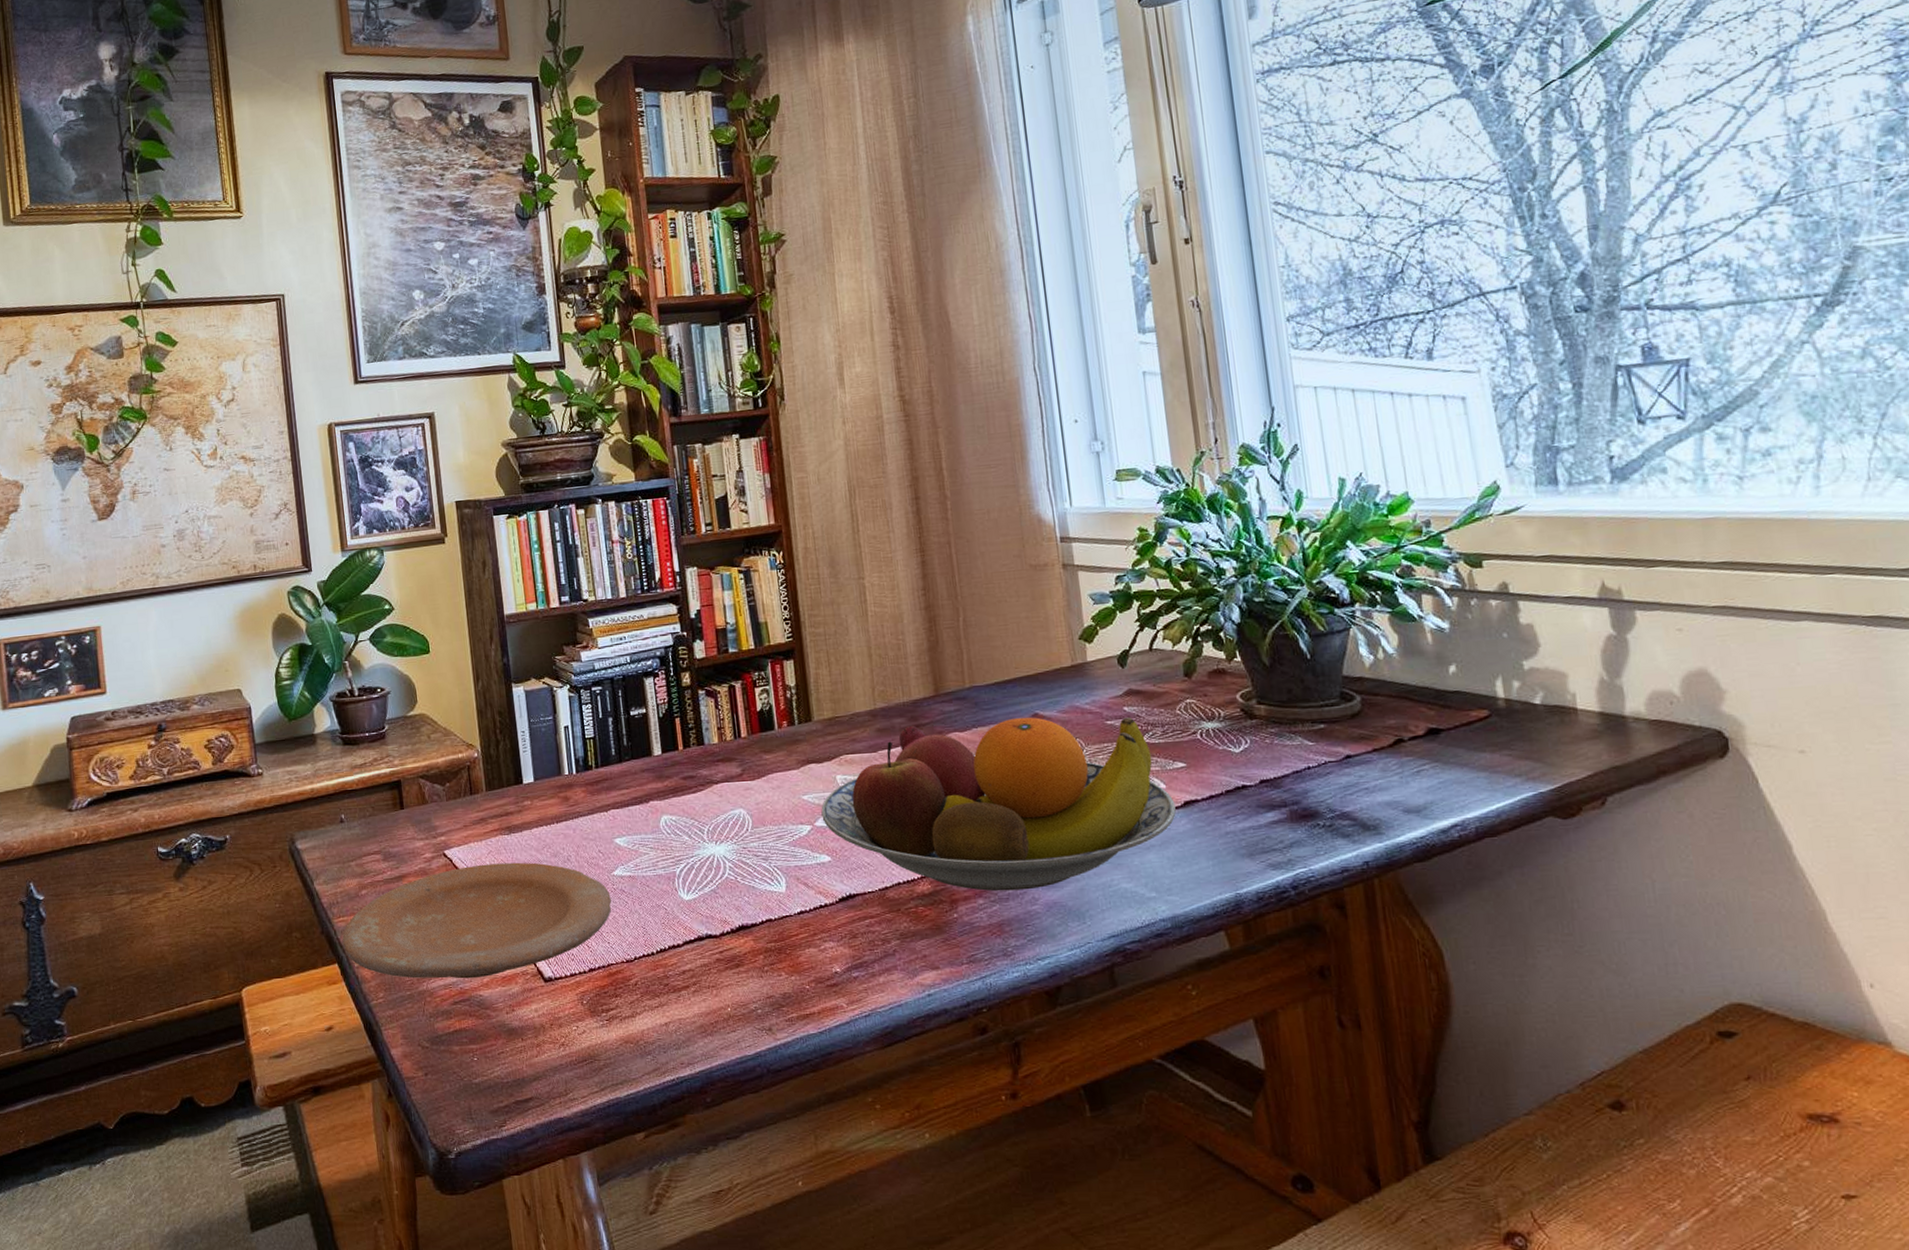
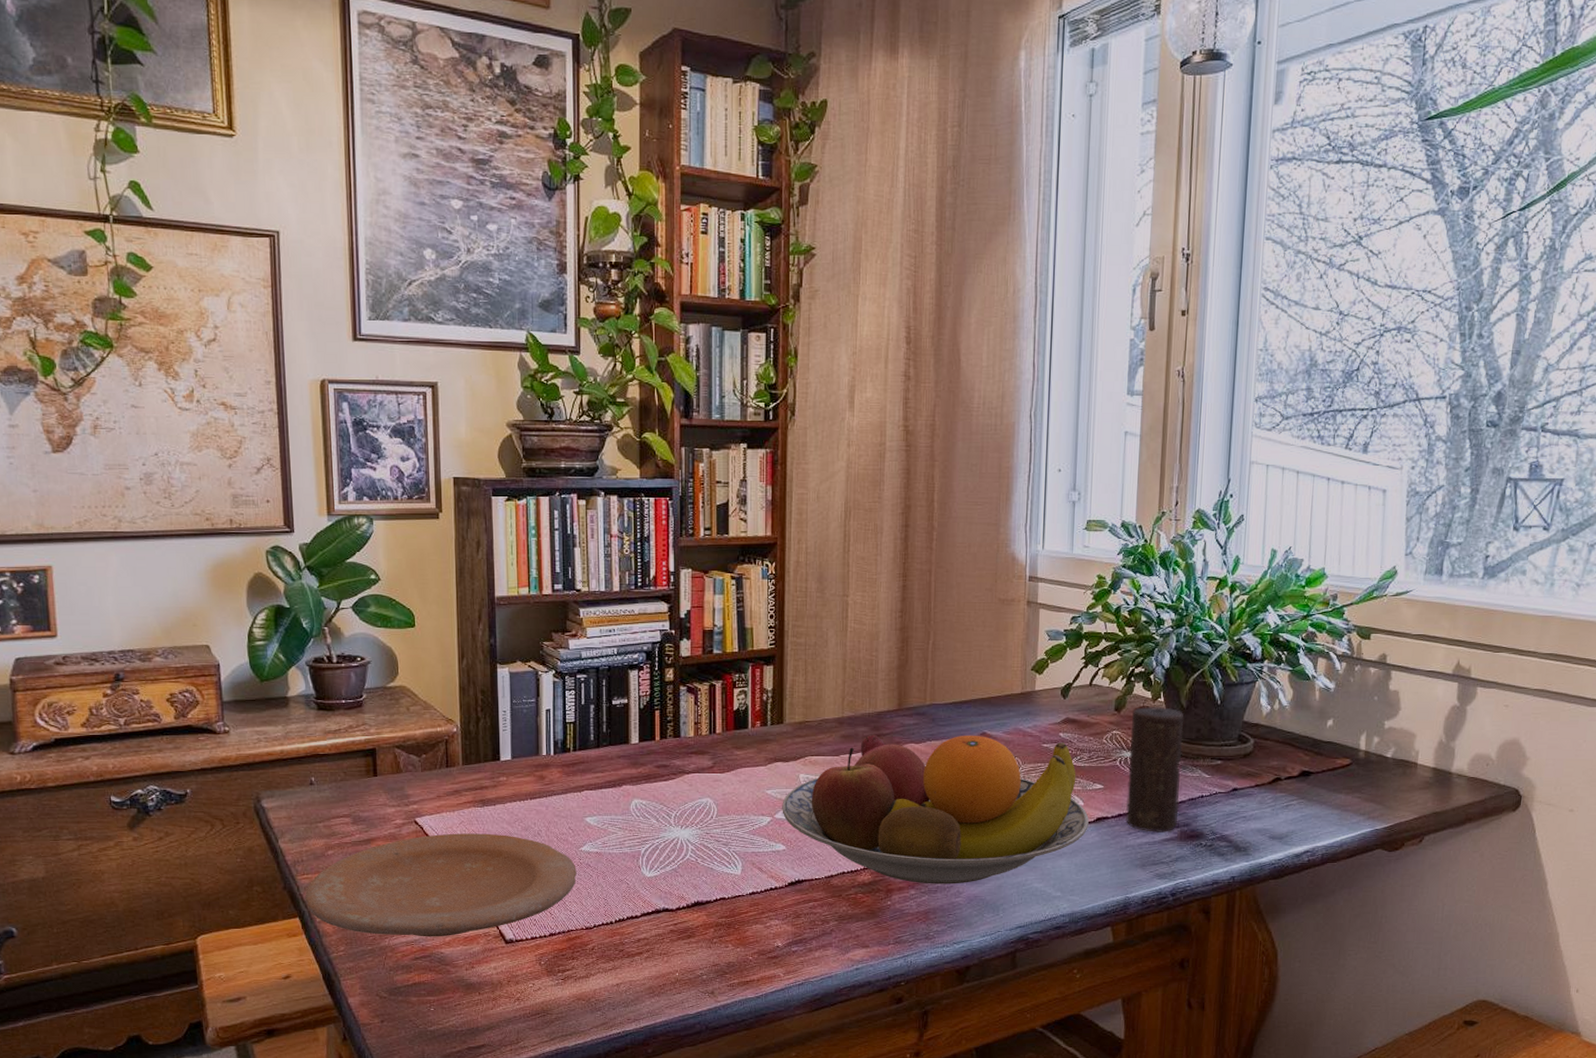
candle: none [1204,667,1284,815] -> present [1125,707,1184,833]

